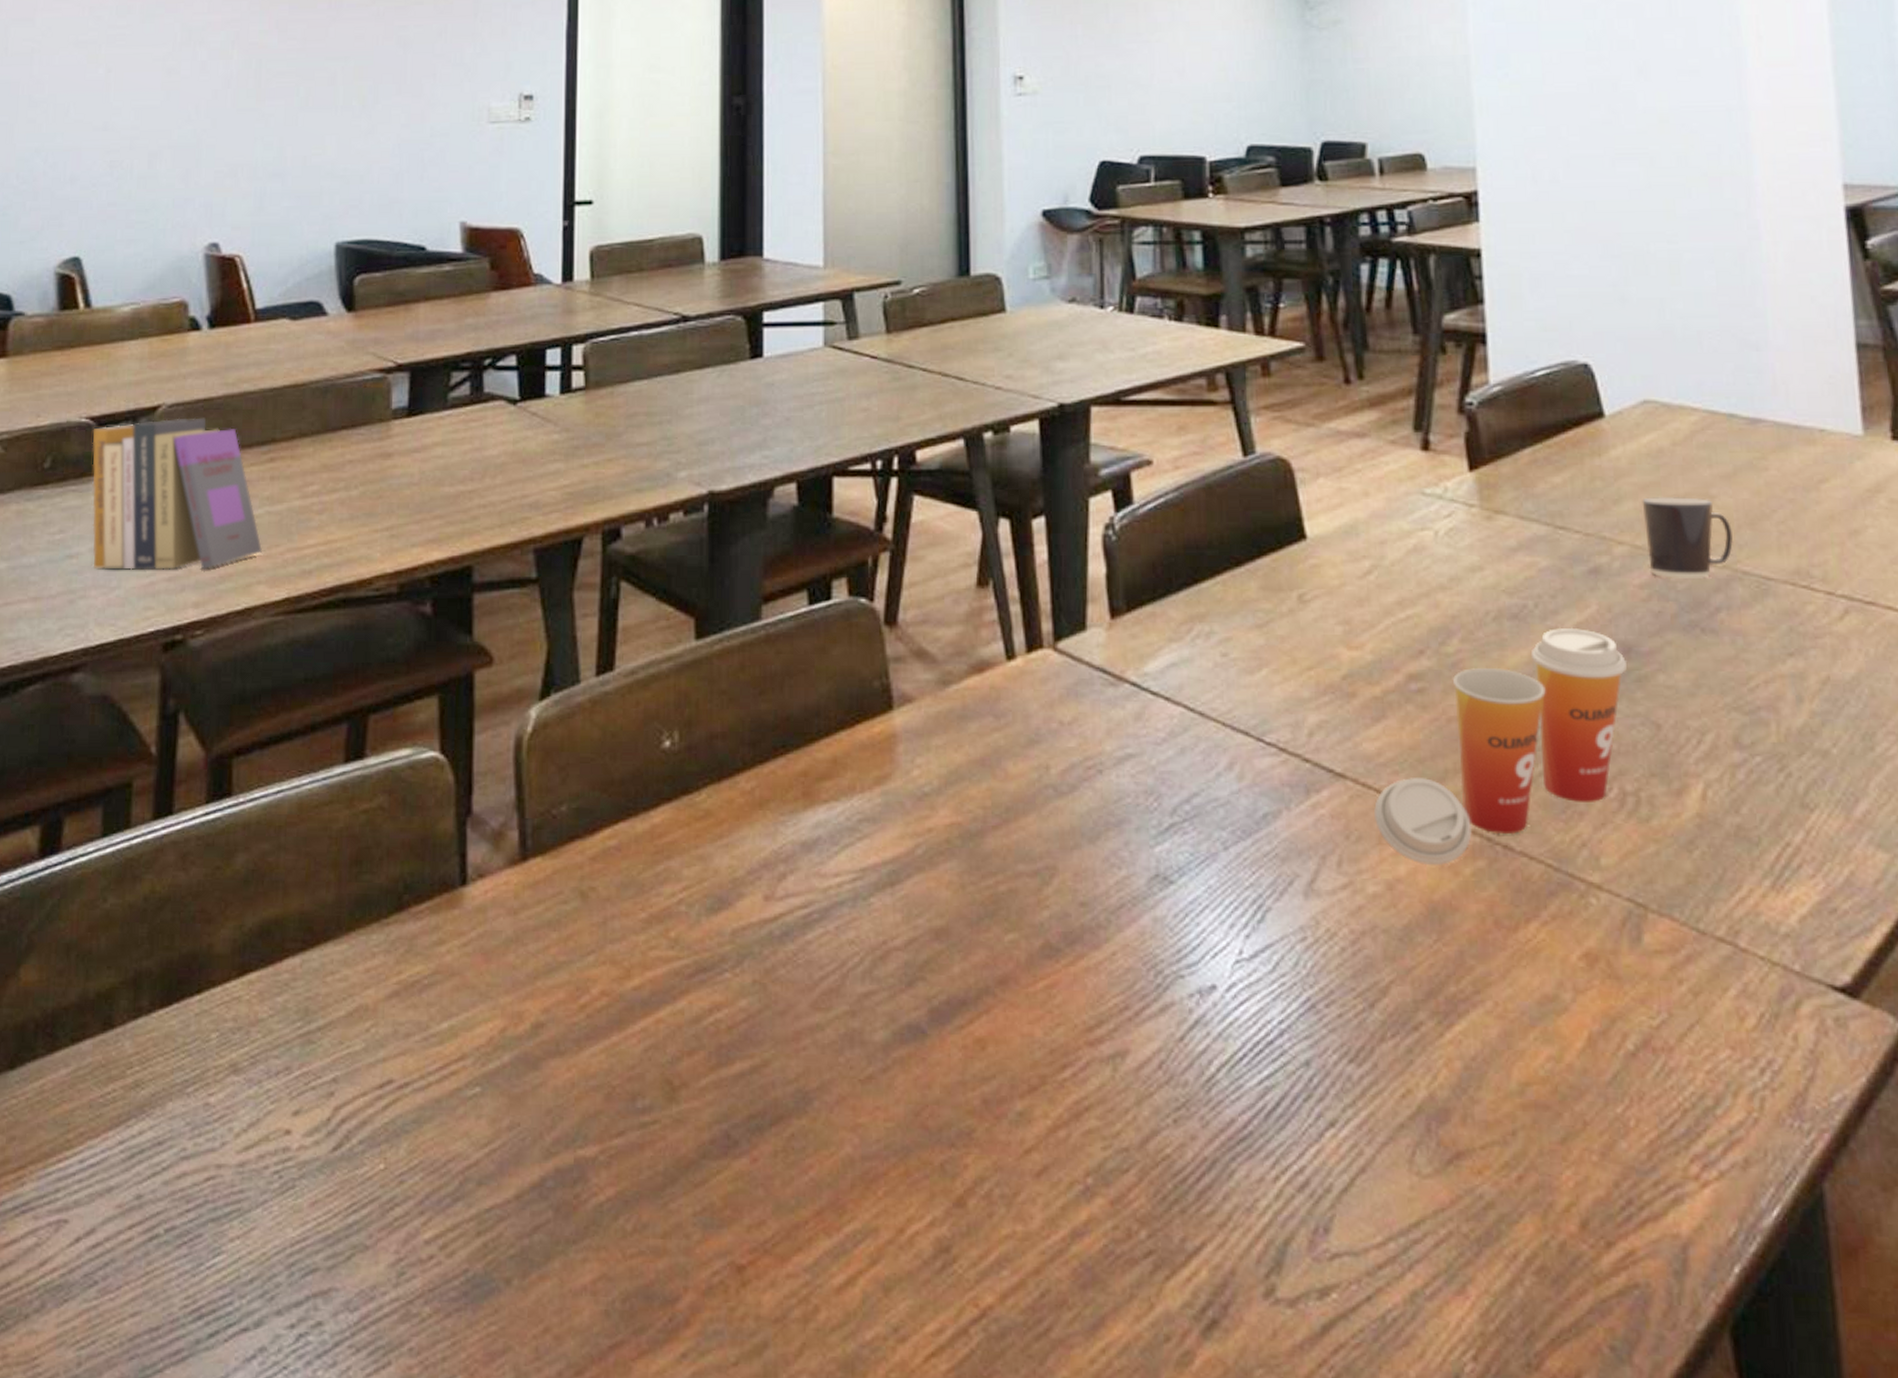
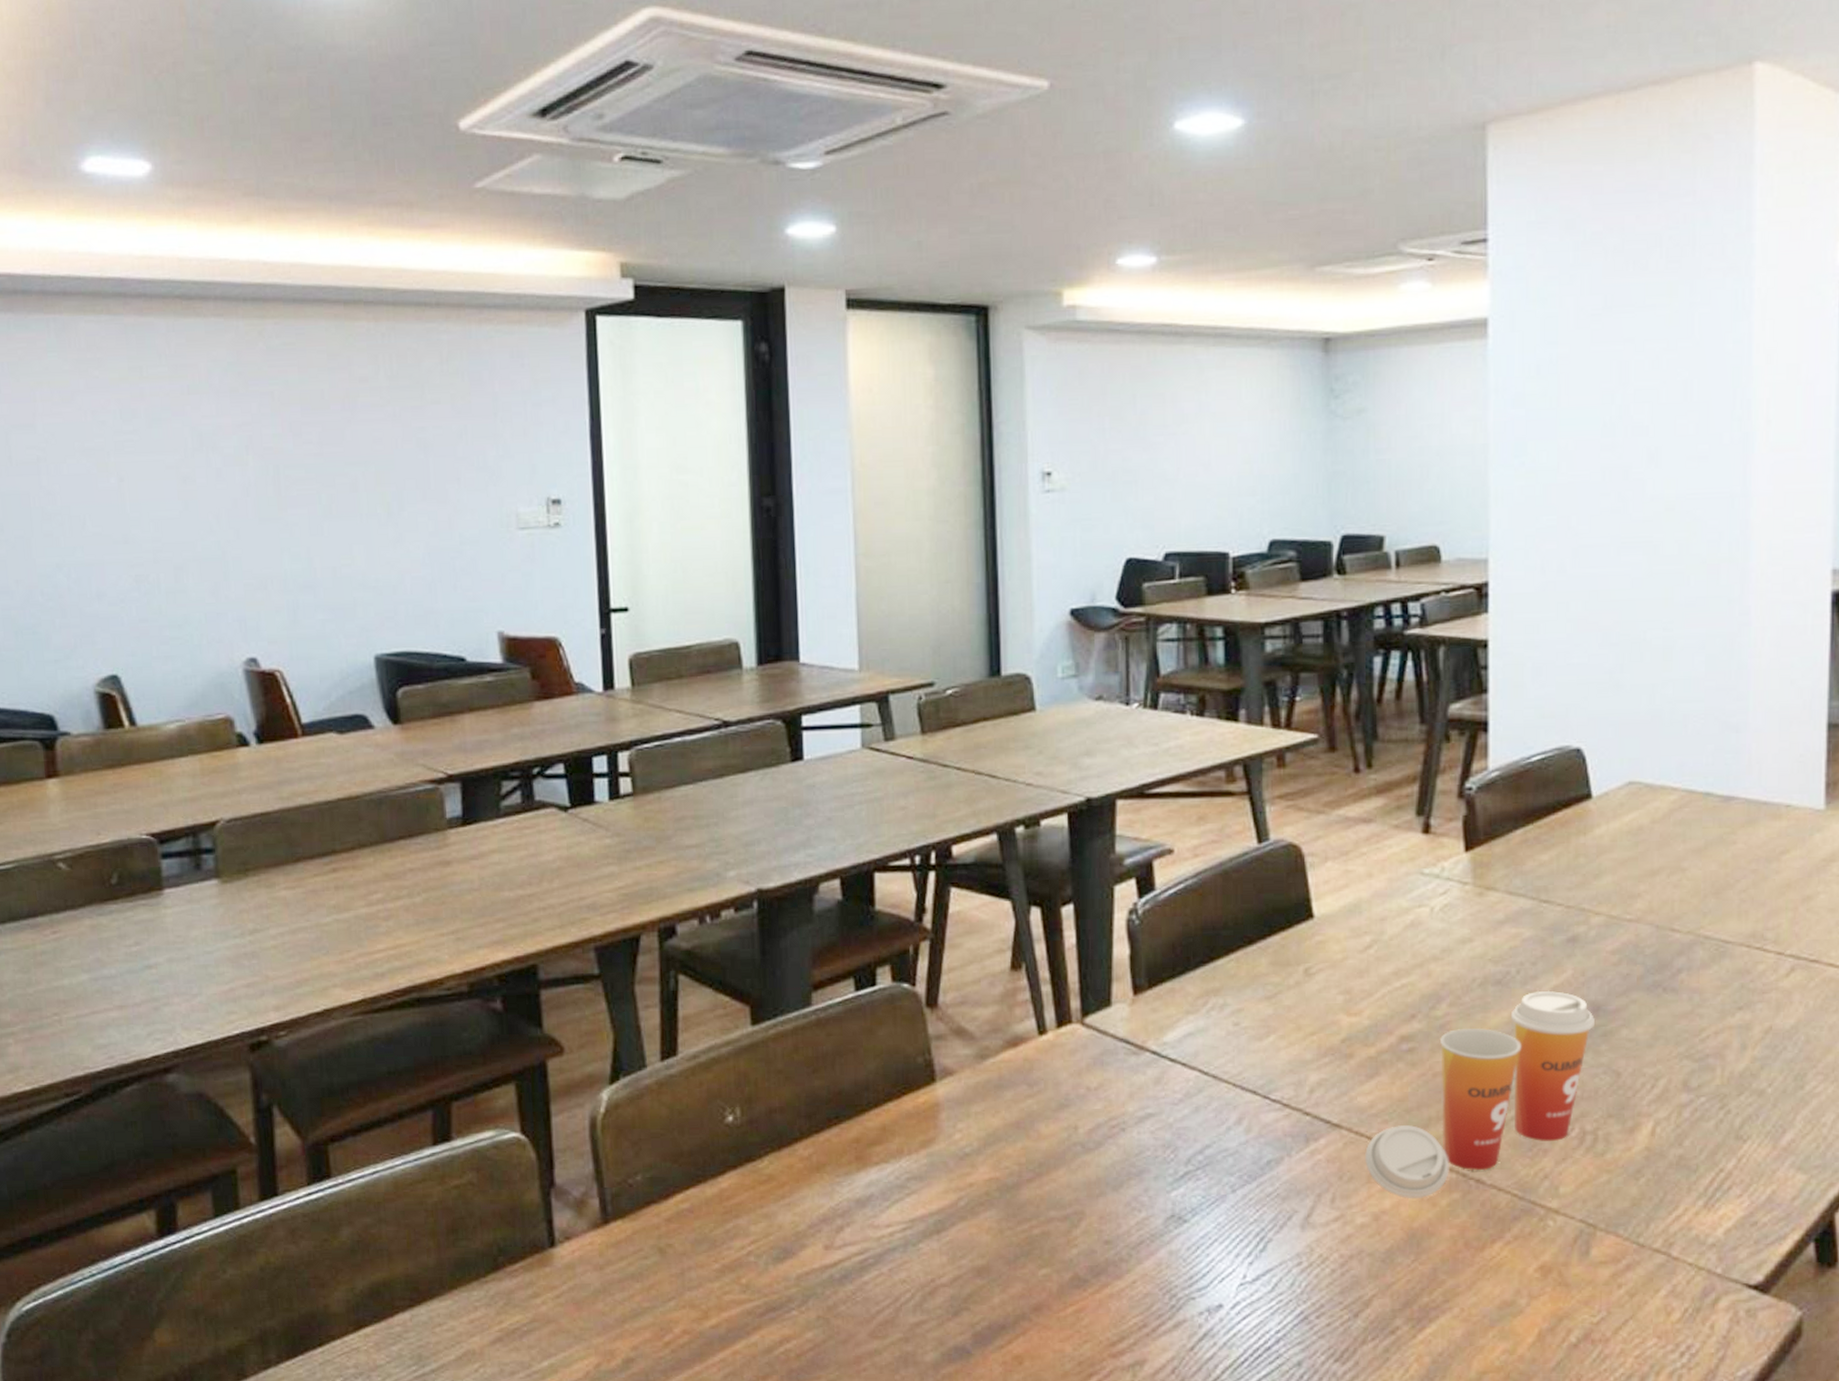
books: present [92,417,262,570] -> none [154,831,334,978]
mug: present [1642,496,1733,580] -> none [1620,870,1698,945]

